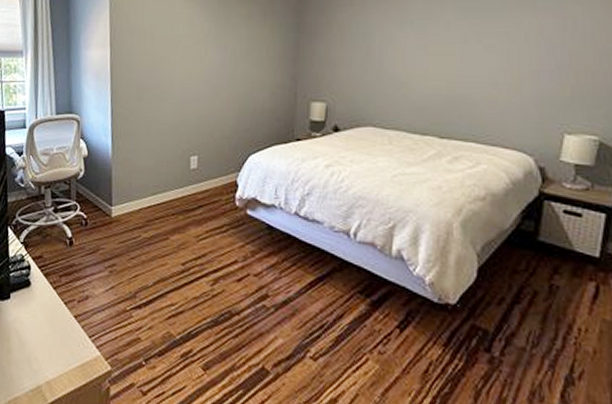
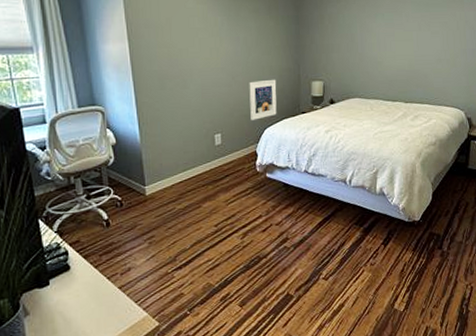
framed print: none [233,96,267,144] -> present [249,79,277,120]

